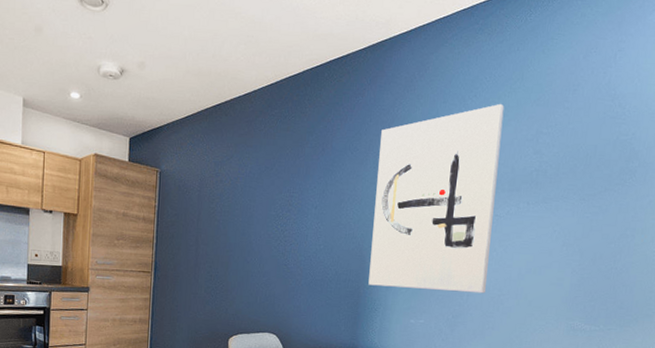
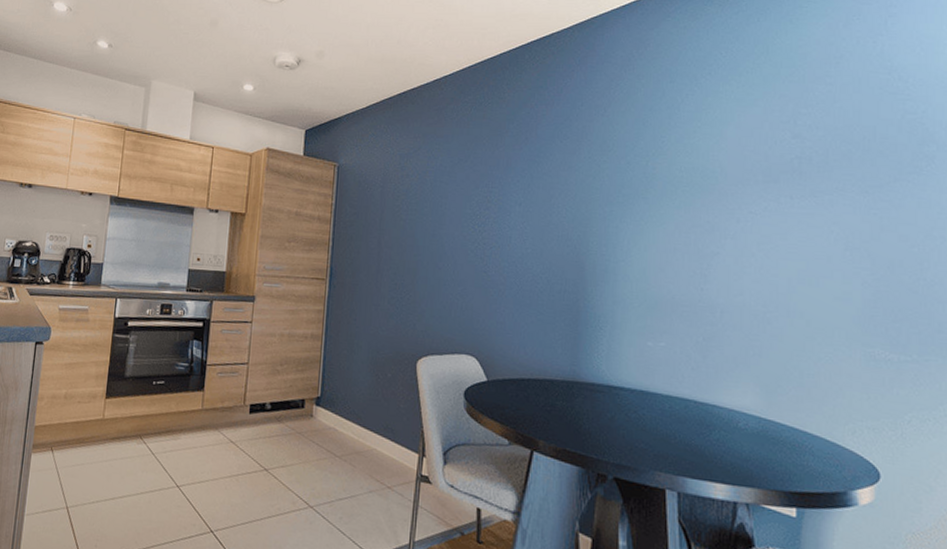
wall art: present [368,103,505,294] -> none [590,81,748,310]

